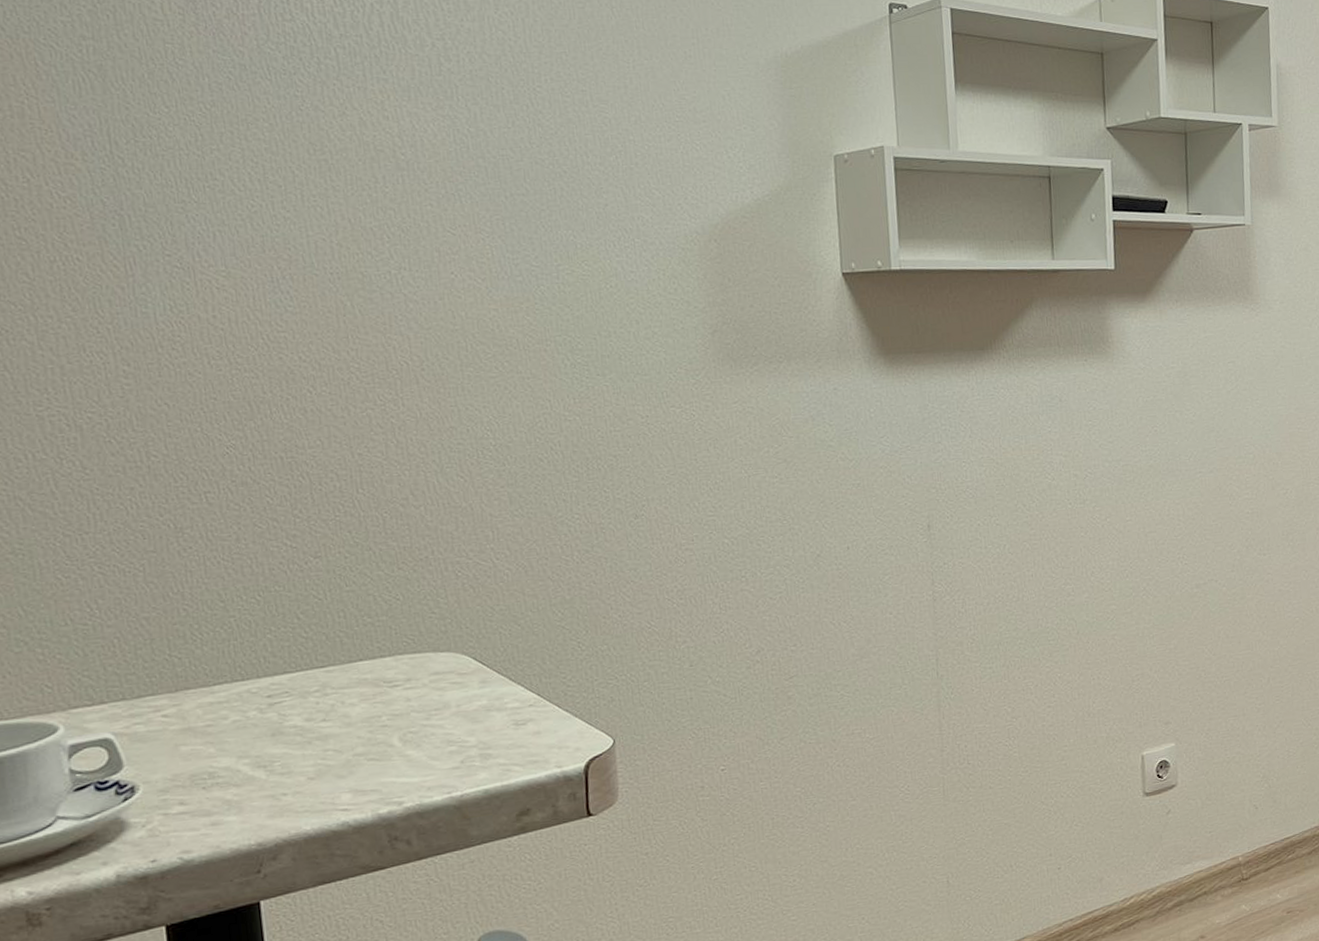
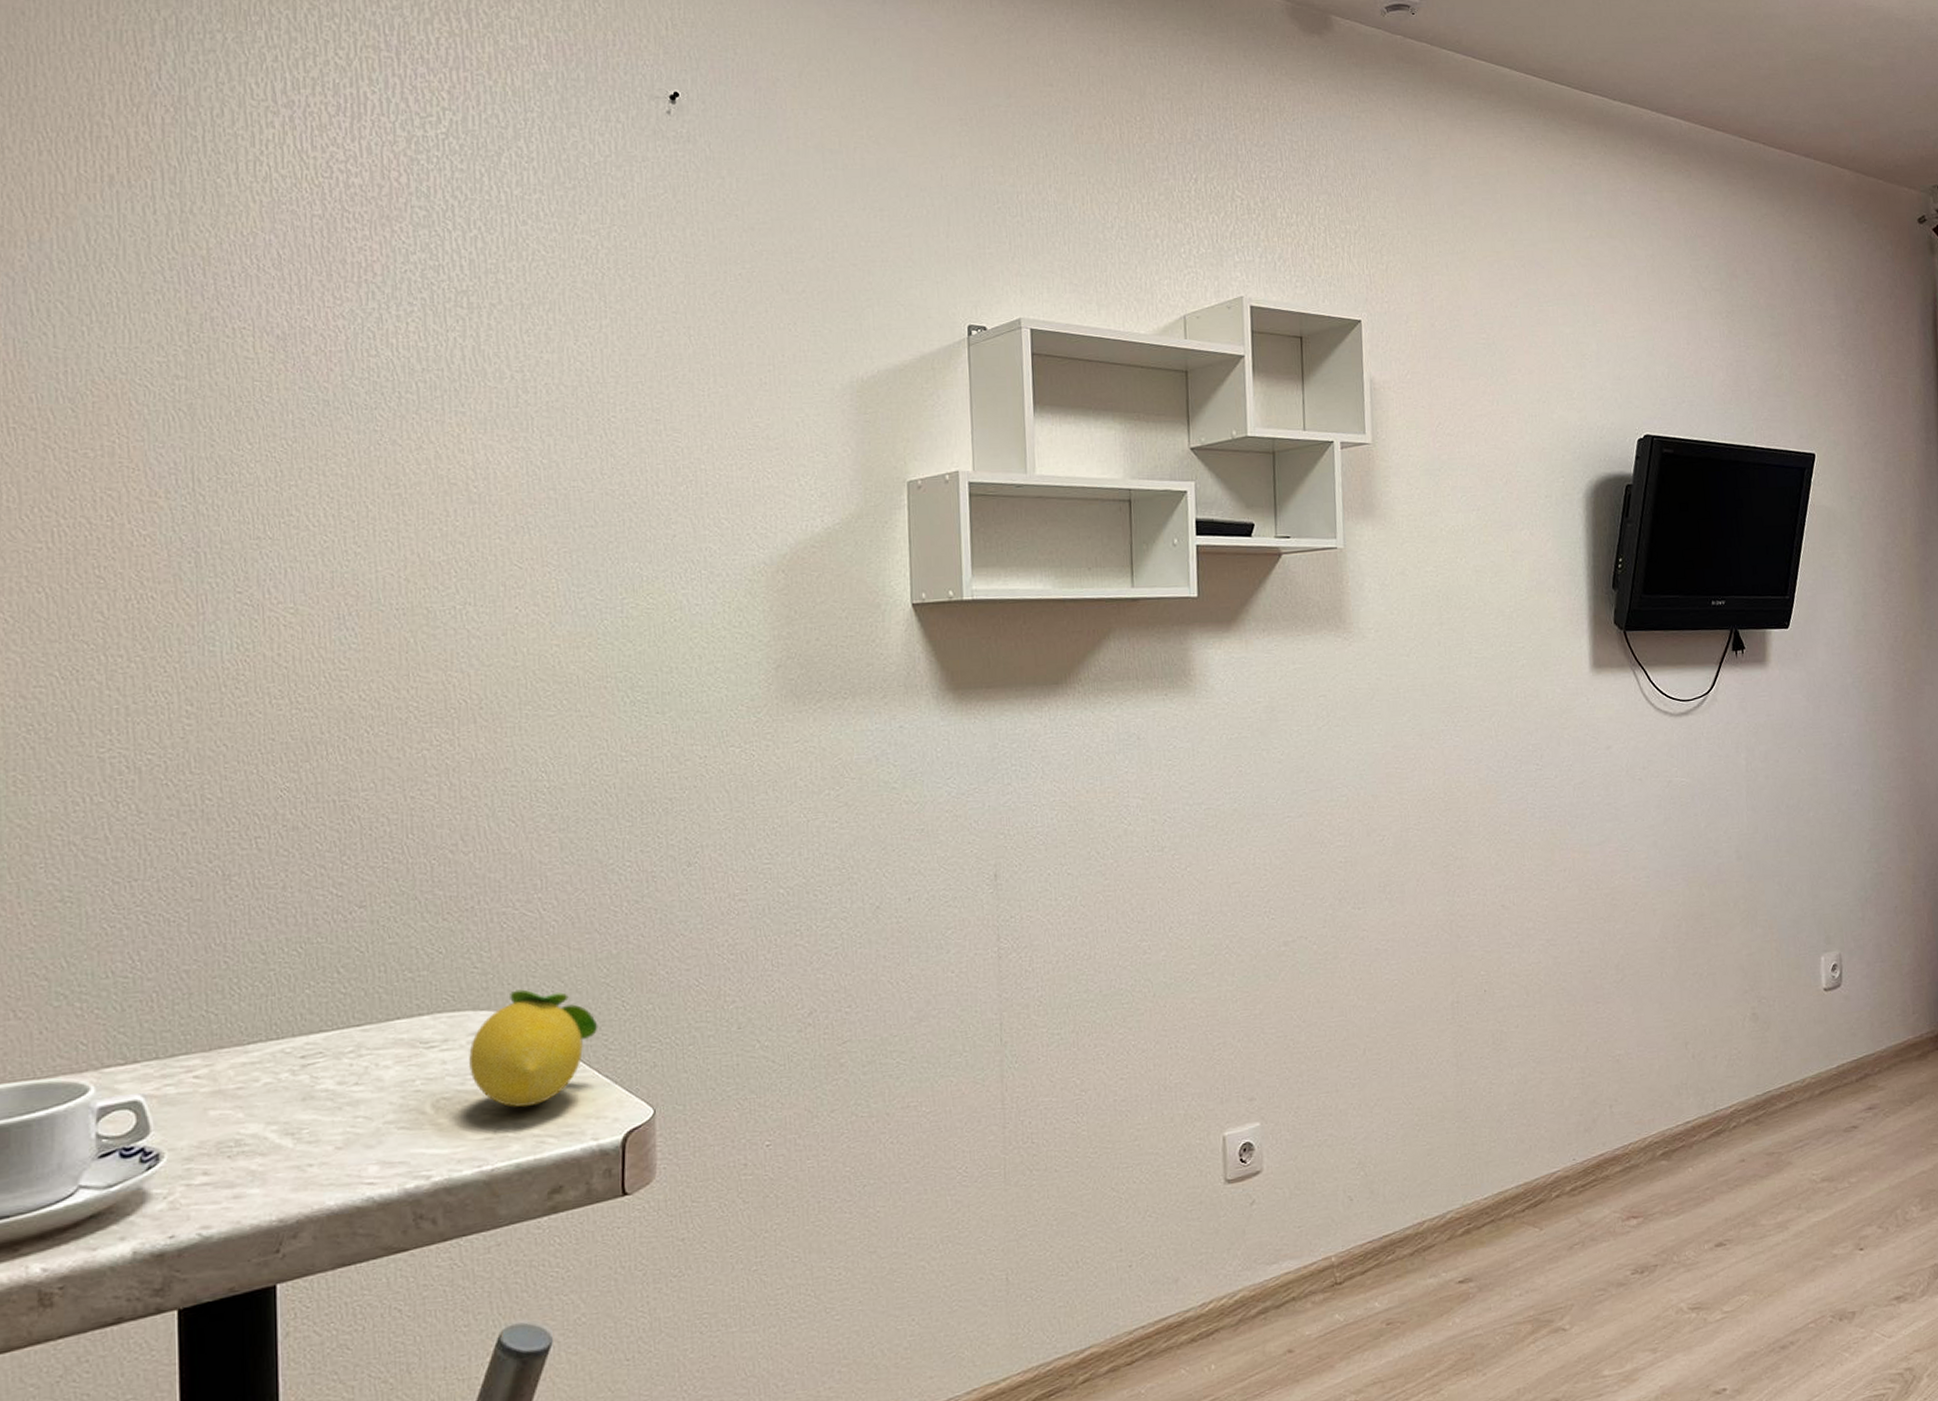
fruit: none [432,632,556,739] -> present [468,989,598,1107]

